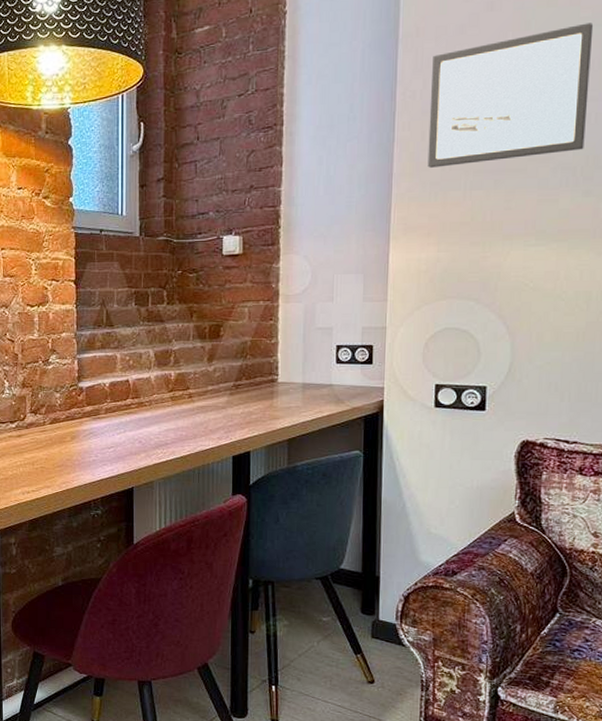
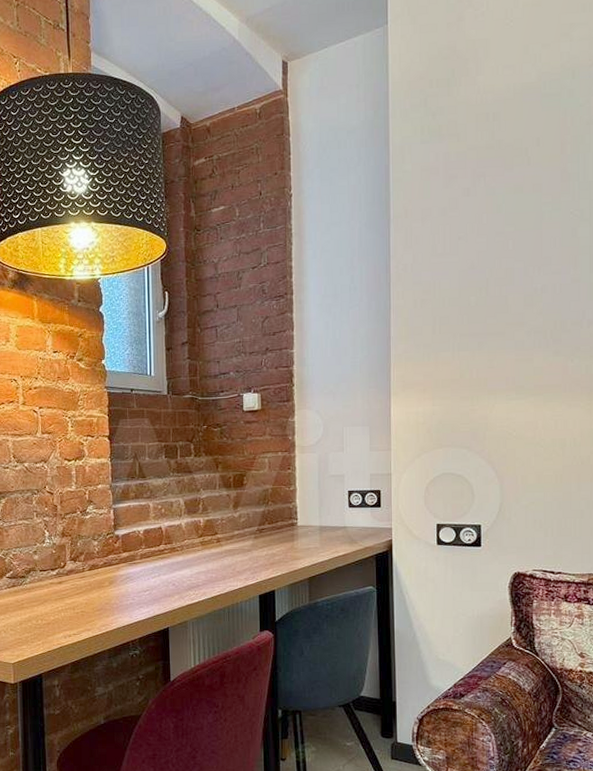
wall art: present [427,23,594,168] -> none [419,207,554,332]

